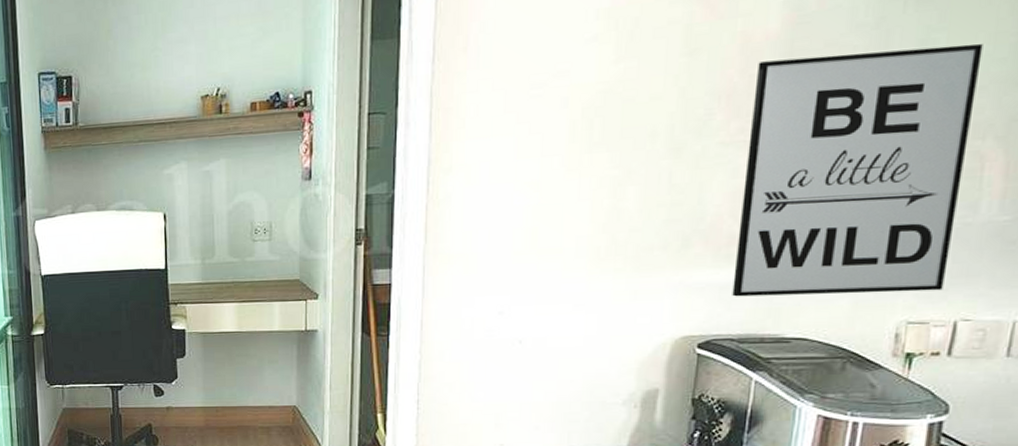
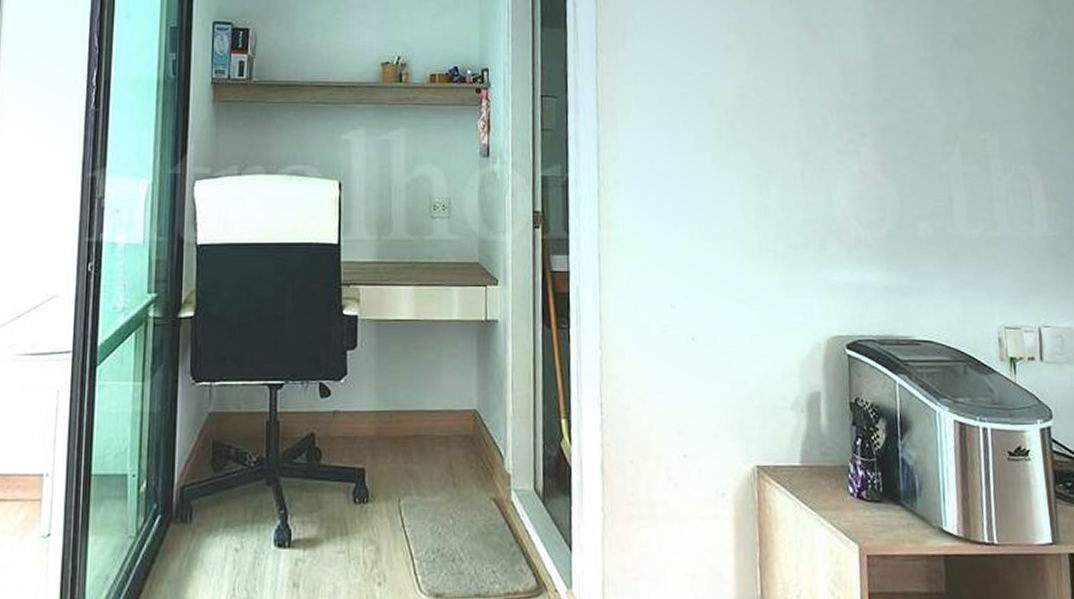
wall art: present [732,43,983,297] -> none [856,83,1025,298]

